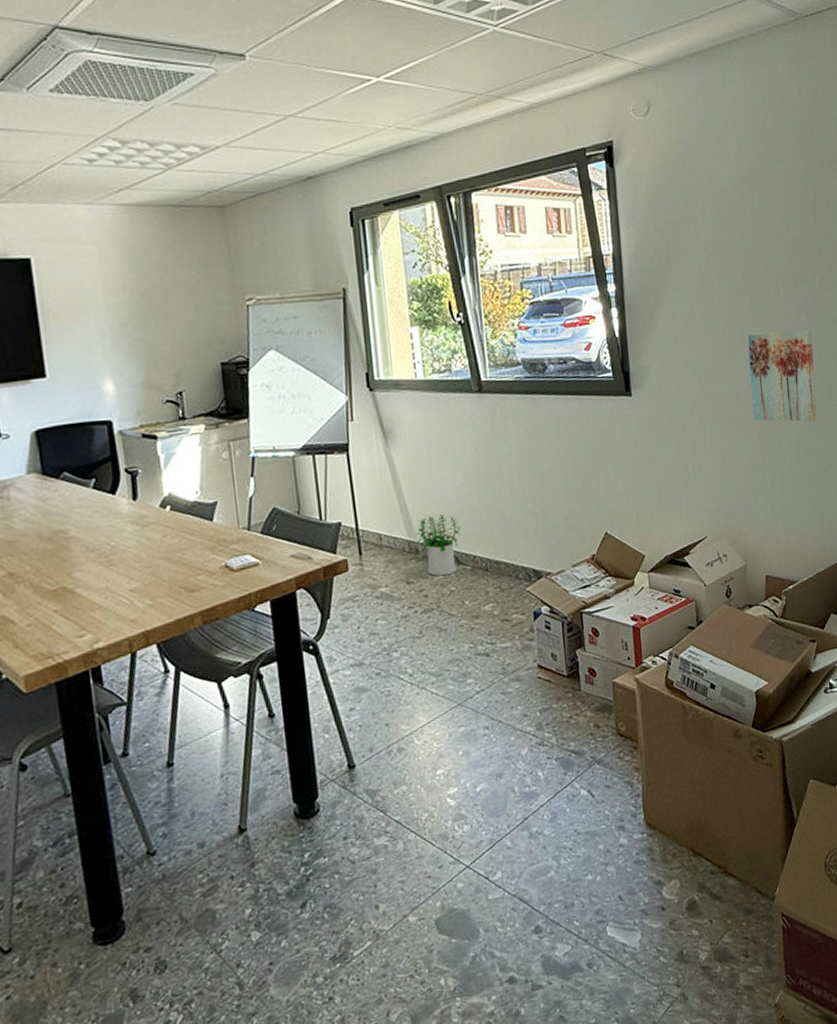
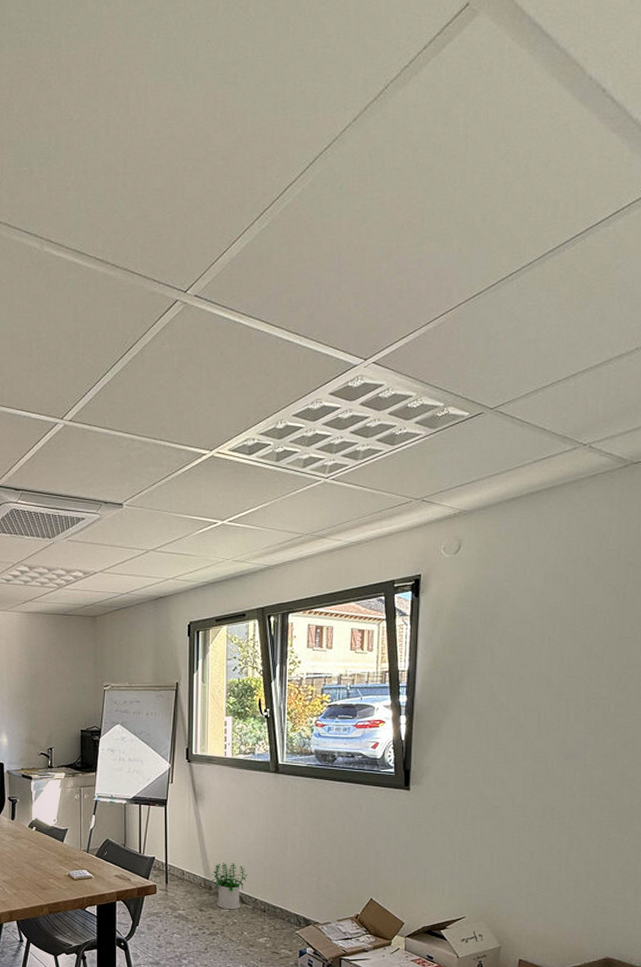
wall art: present [747,329,817,422] -> none [525,749,599,832]

